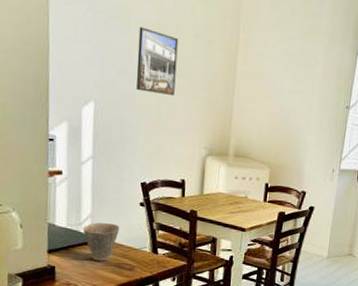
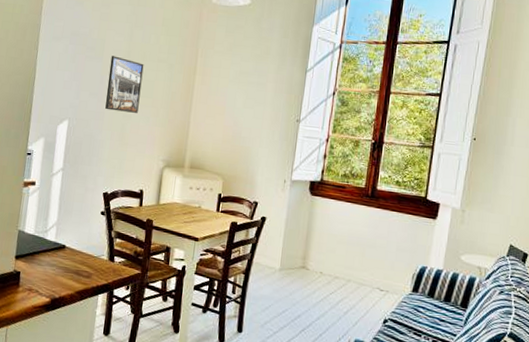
cup: present [83,222,120,261] -> none [48,230,81,268]

